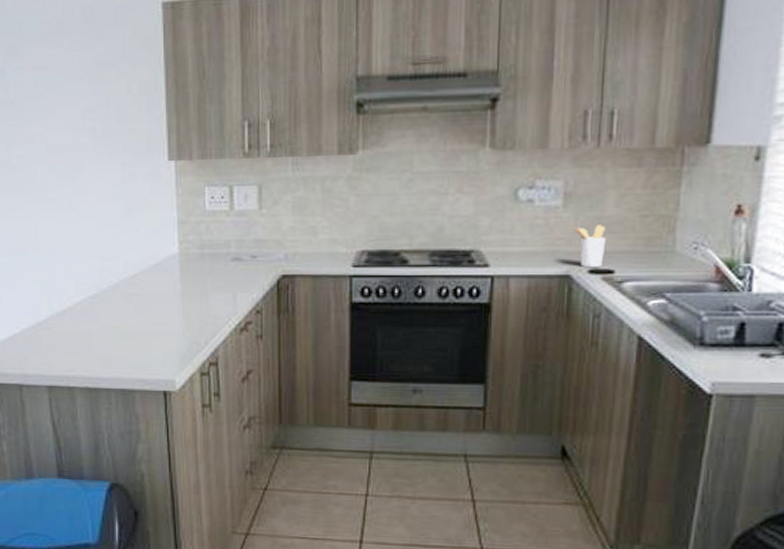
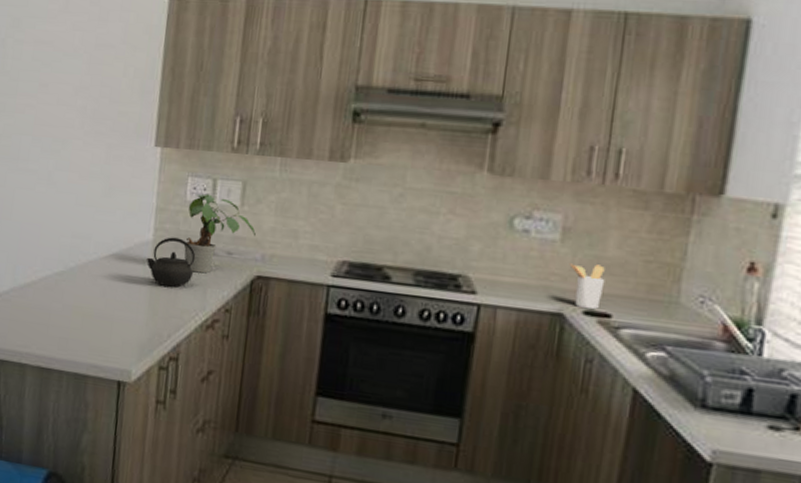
kettle: none [174,248,222,296] -> present [146,237,196,288]
potted plant: none [210,201,276,279] -> present [184,194,256,274]

